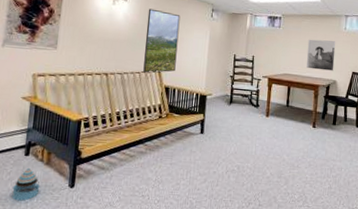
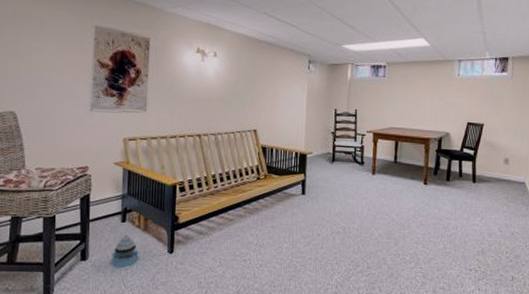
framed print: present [143,8,181,73] -> none [238,63,275,133]
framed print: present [306,39,336,71] -> none [415,88,448,122]

